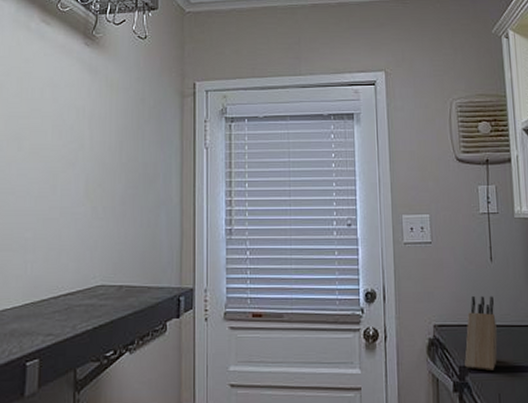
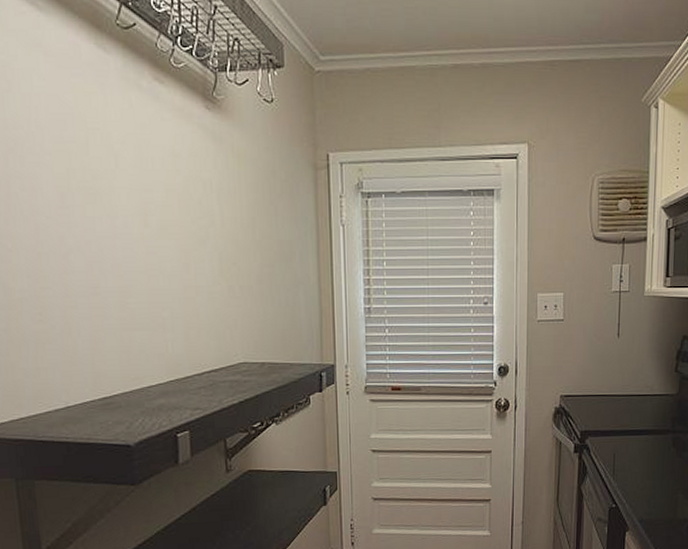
knife block: present [465,296,498,370] -> none [586,369,618,434]

